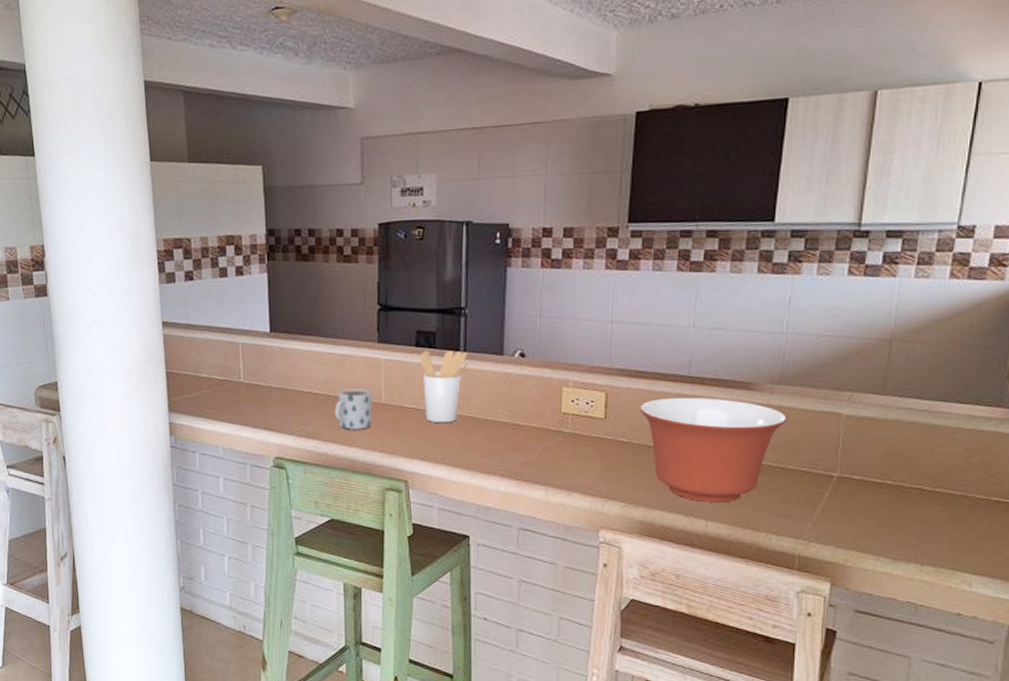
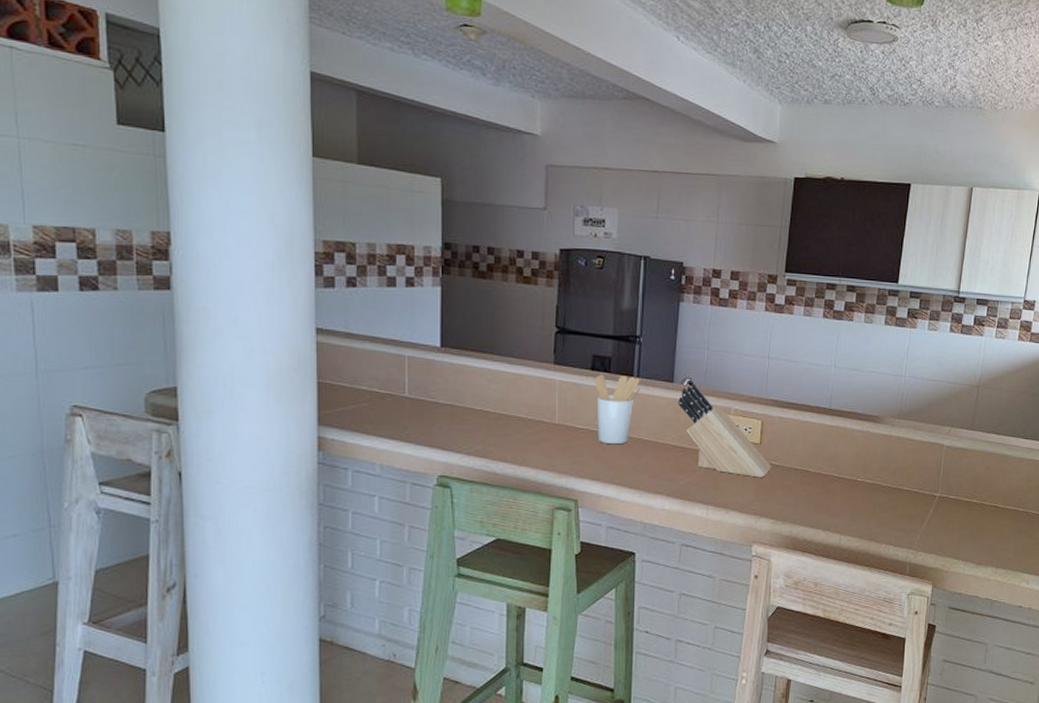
mug: present [335,388,373,430] -> none [506,408,546,449]
knife block: none [509,355,620,456] -> present [678,383,772,478]
mixing bowl: present [639,397,787,503] -> none [789,427,904,519]

